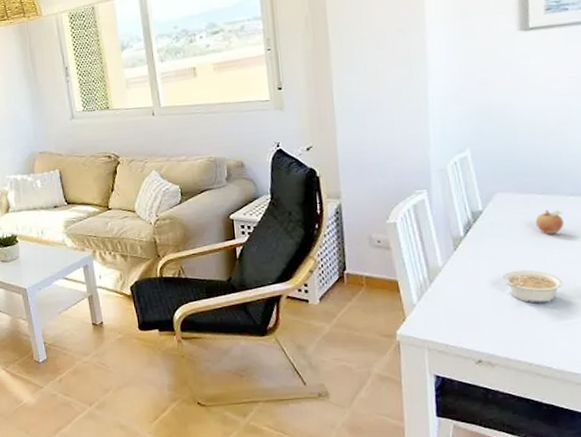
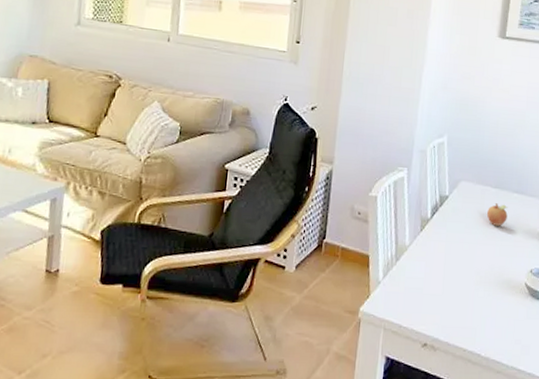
legume: present [502,269,563,304] -> none [454,257,500,291]

